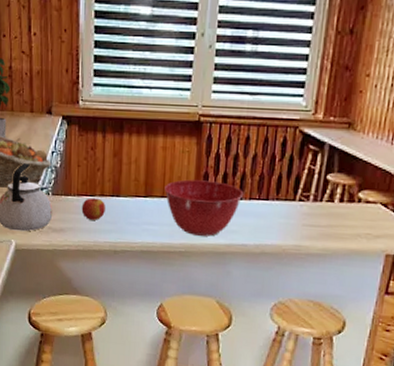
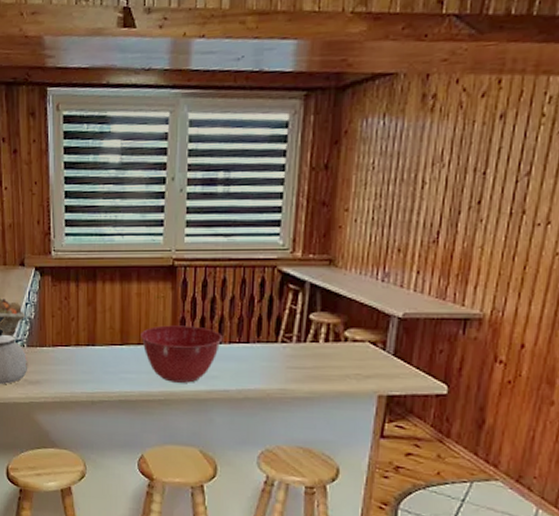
apple: present [81,197,105,220] -> none [57,347,81,371]

